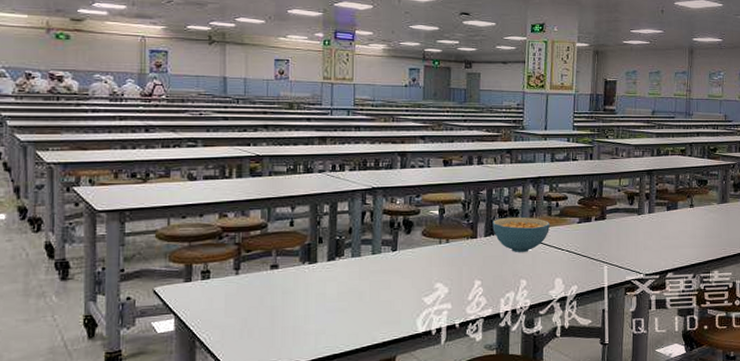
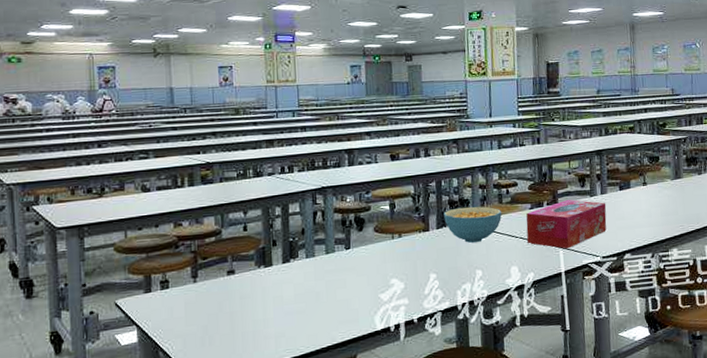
tissue box: none [572,217,653,265] -> present [526,200,607,249]

